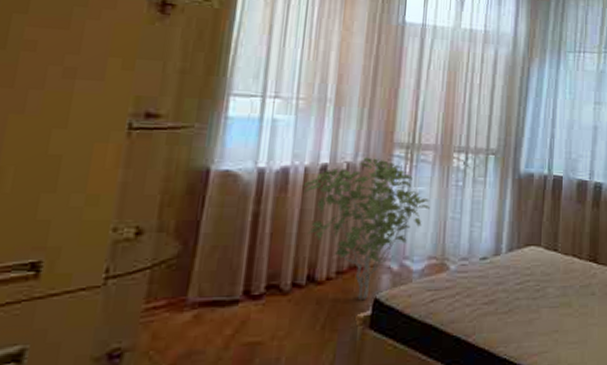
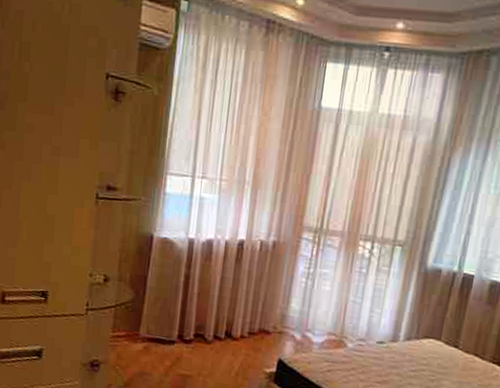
shrub: present [303,157,430,301] -> none [223,237,333,360]

